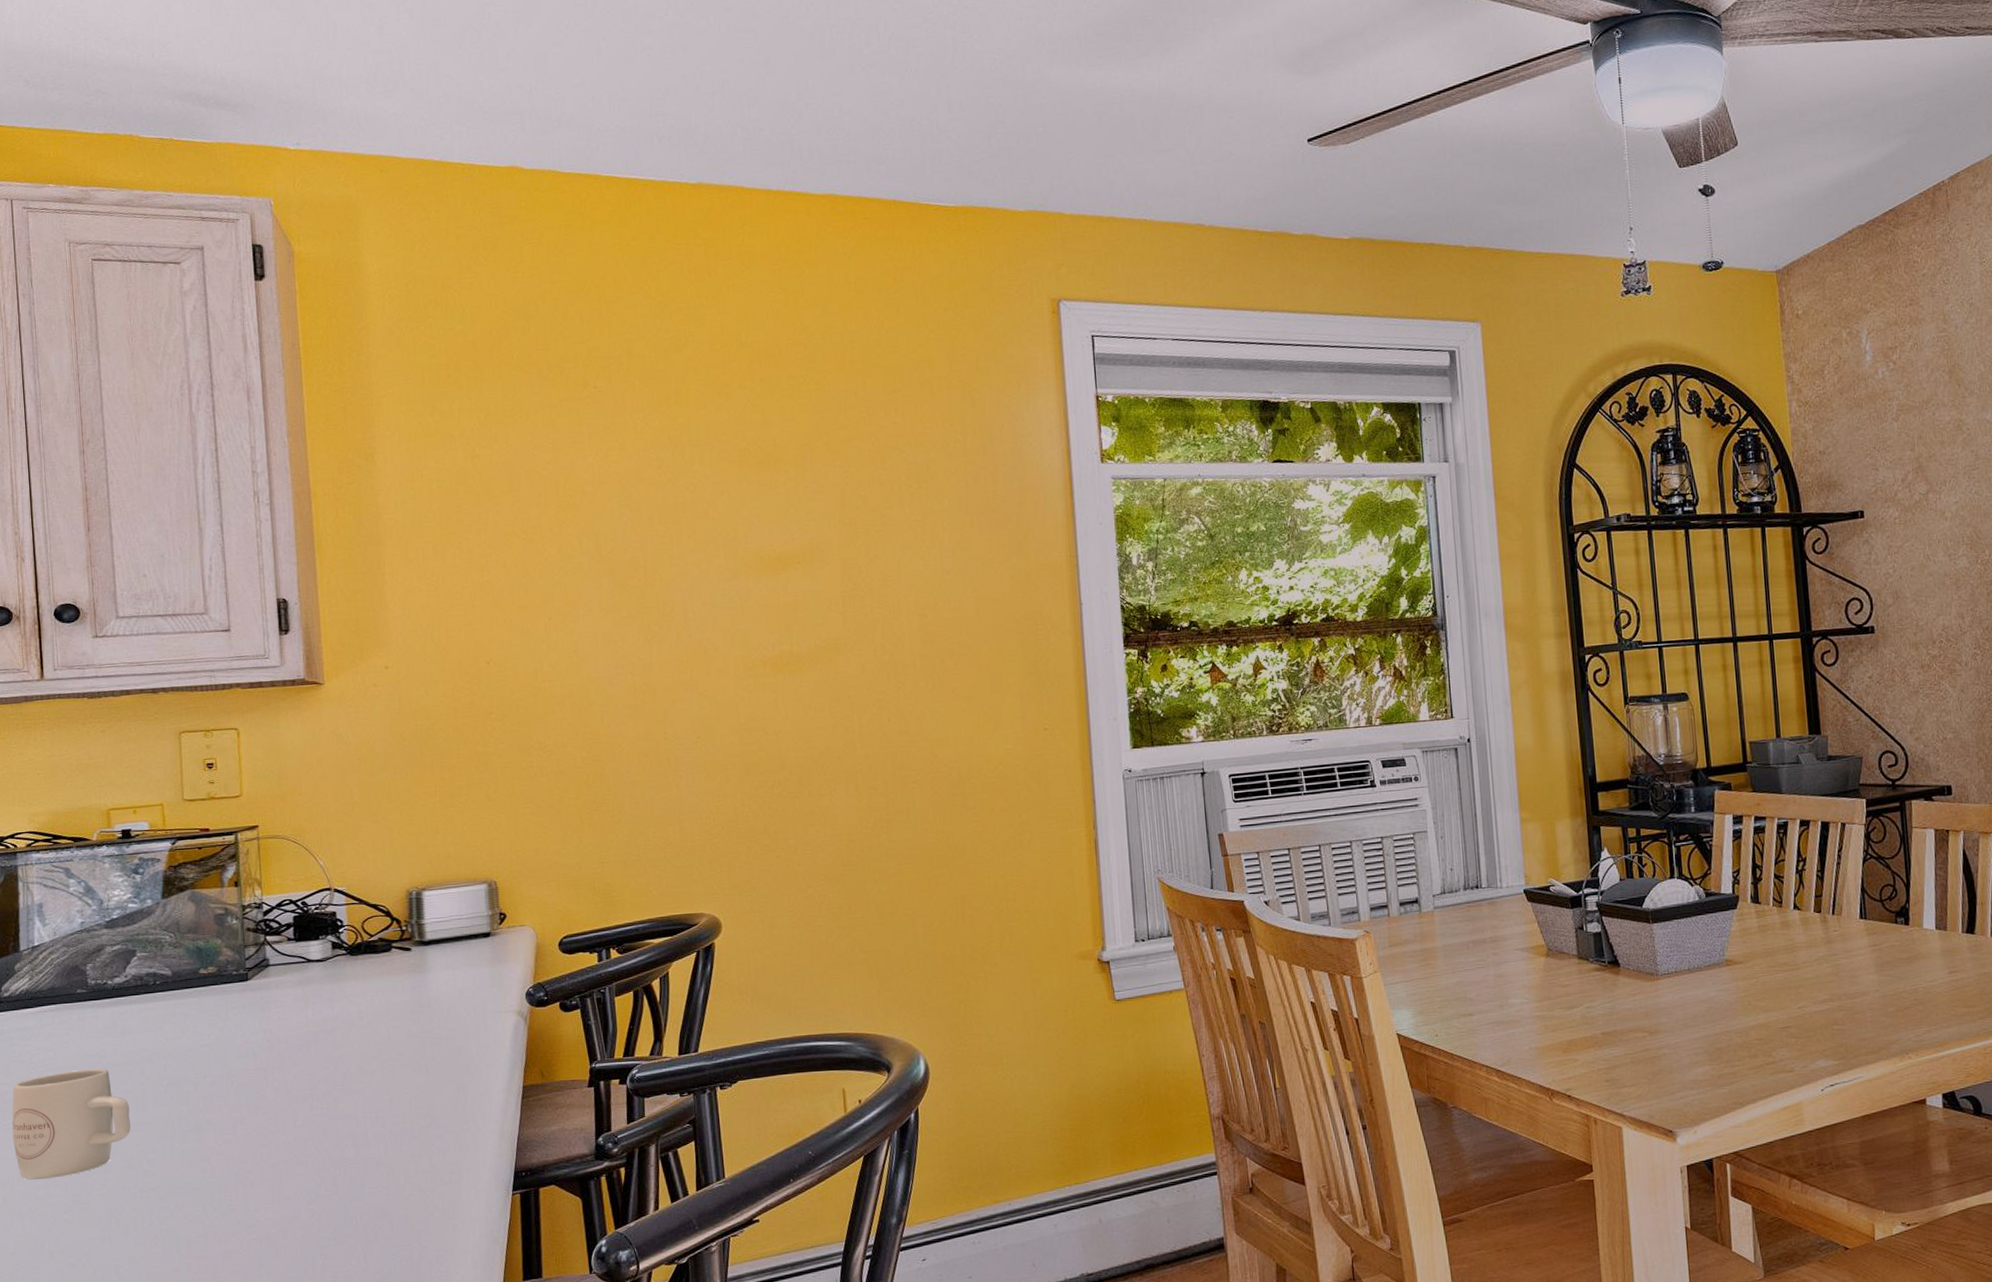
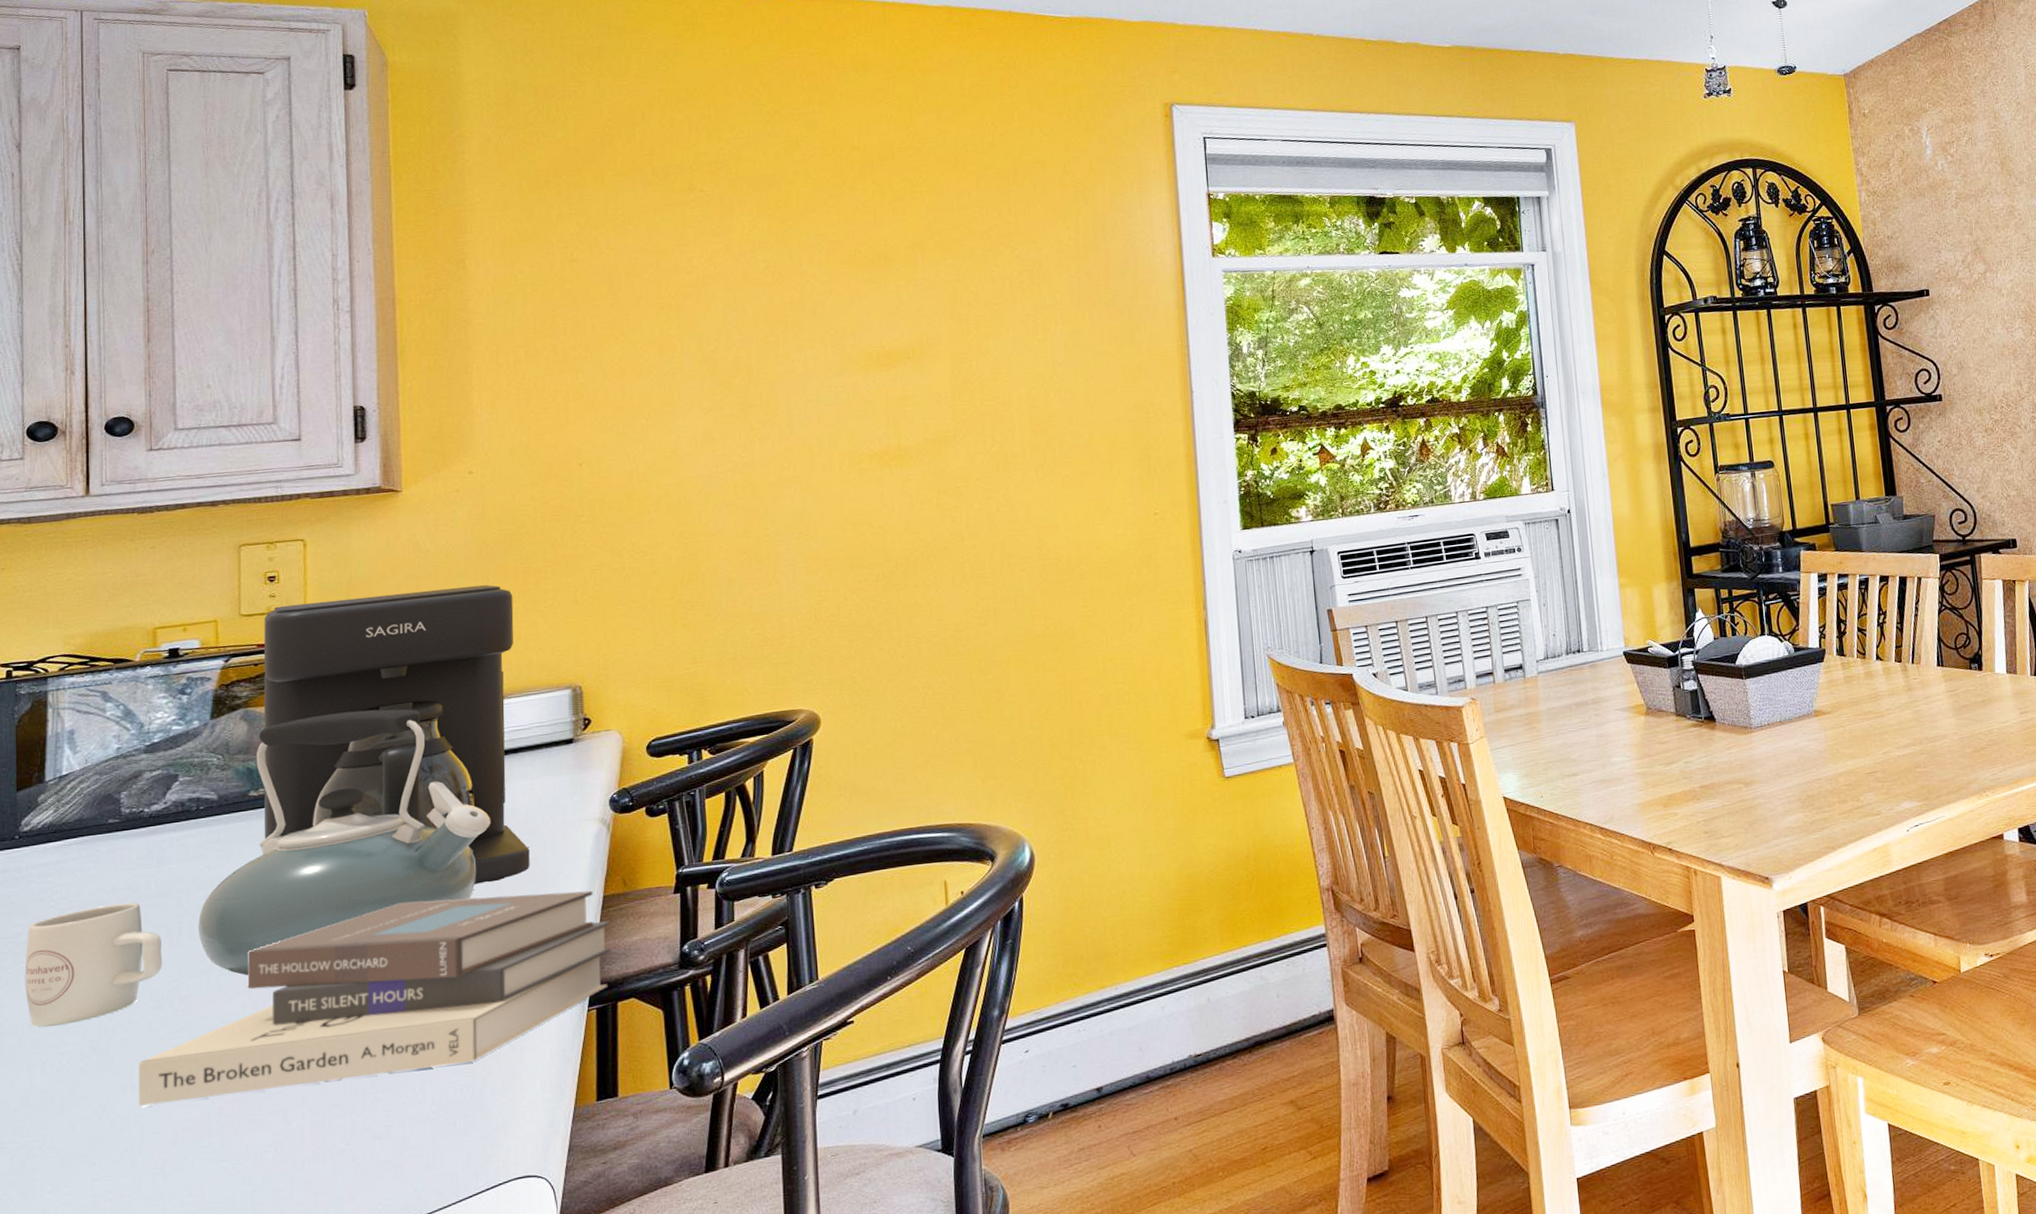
books: none [115,1080,532,1258] -> present [138,890,612,1106]
kettle: none [160,895,418,1142] -> present [197,709,491,975]
coffee maker: none [205,778,455,1068] -> present [263,584,530,884]

